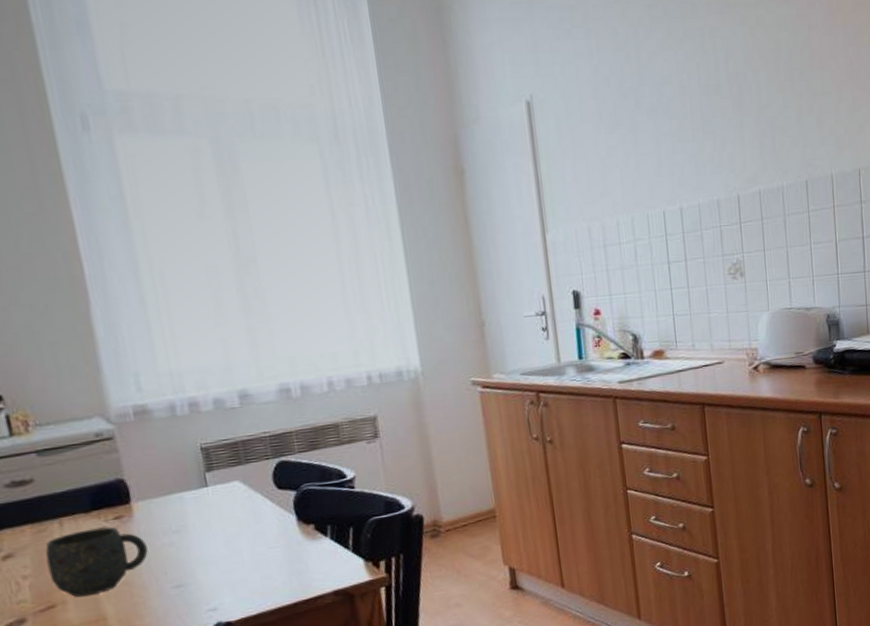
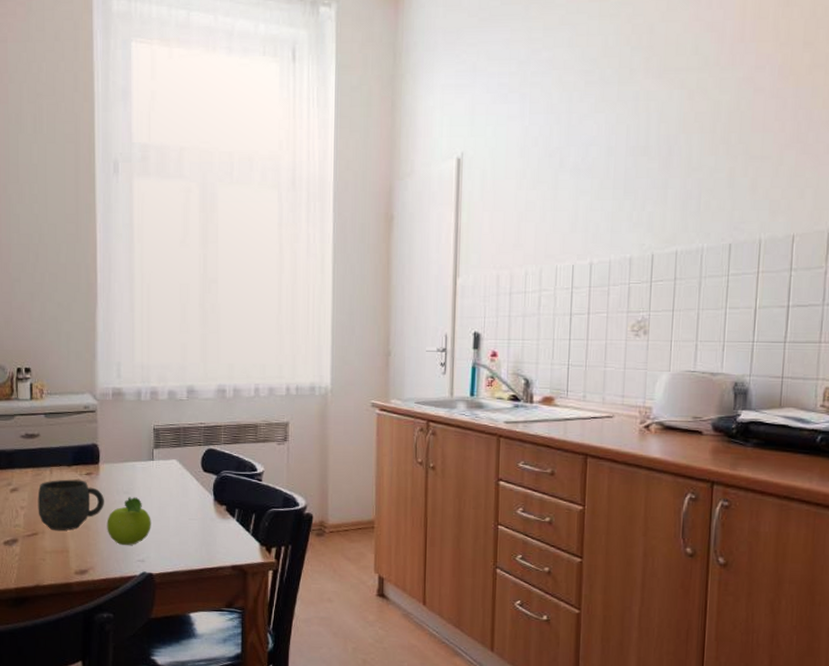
fruit: none [155,535,219,596] -> present [107,497,151,545]

